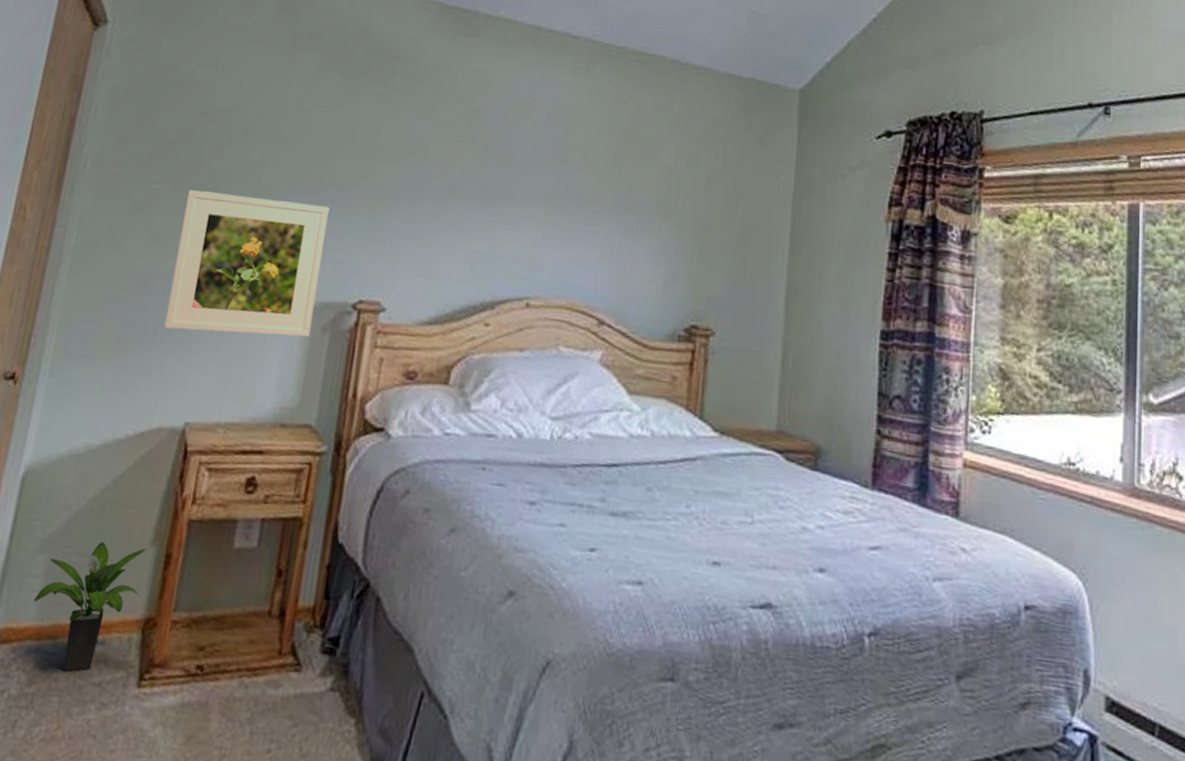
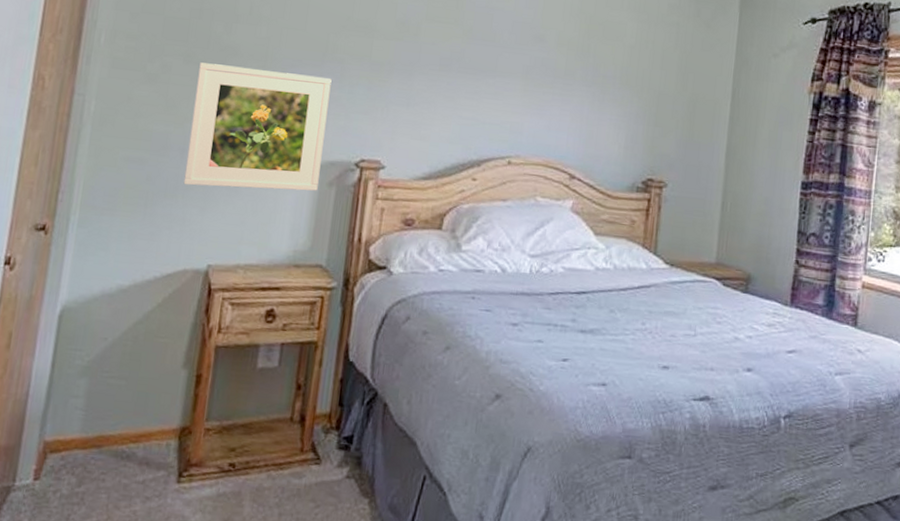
potted plant: present [33,541,146,672] -> none [78,366,179,474]

